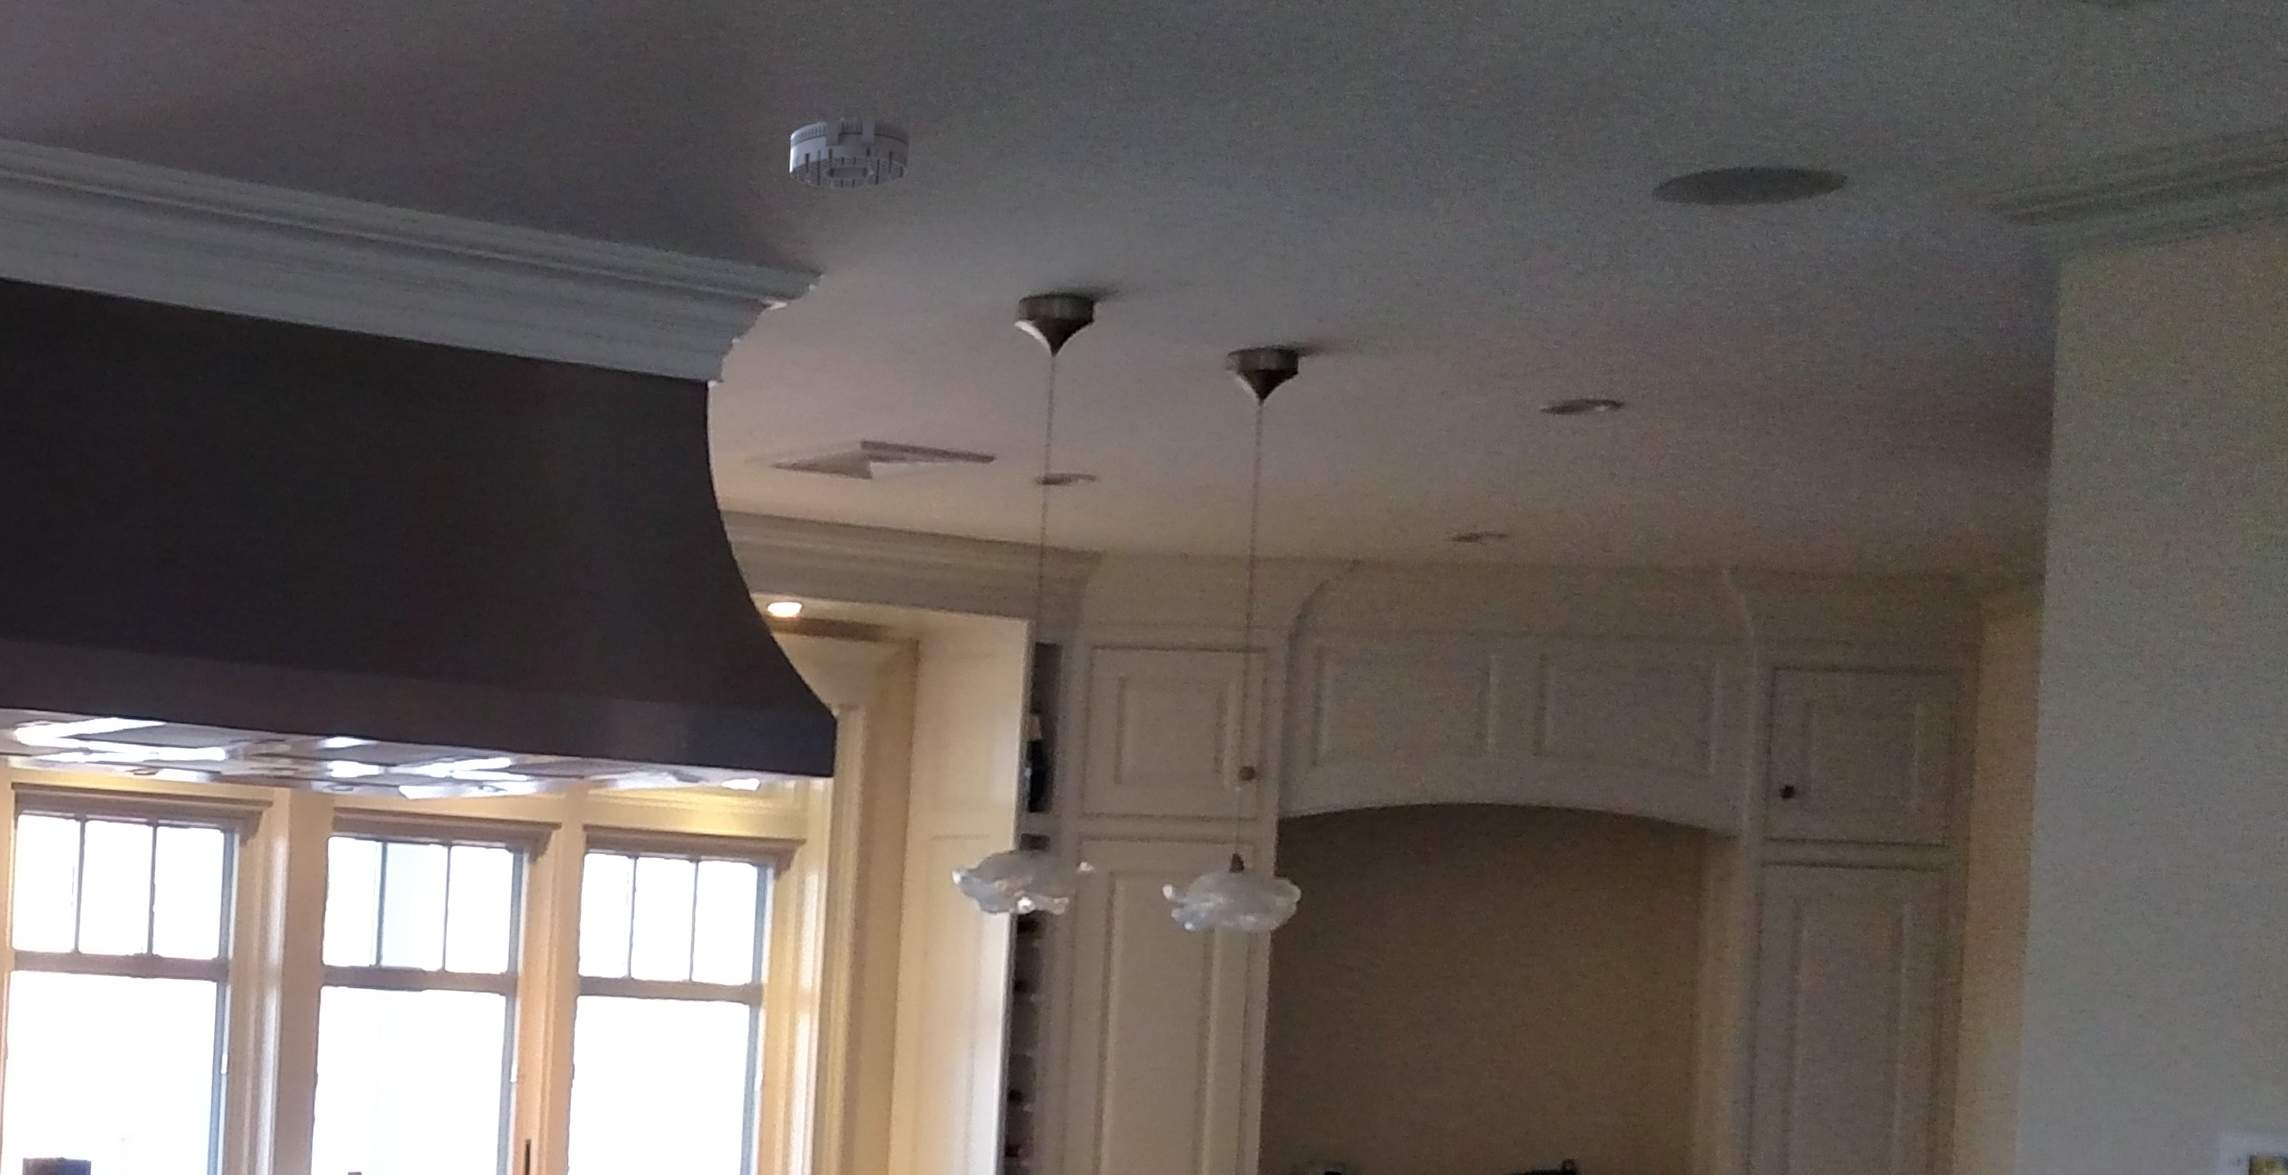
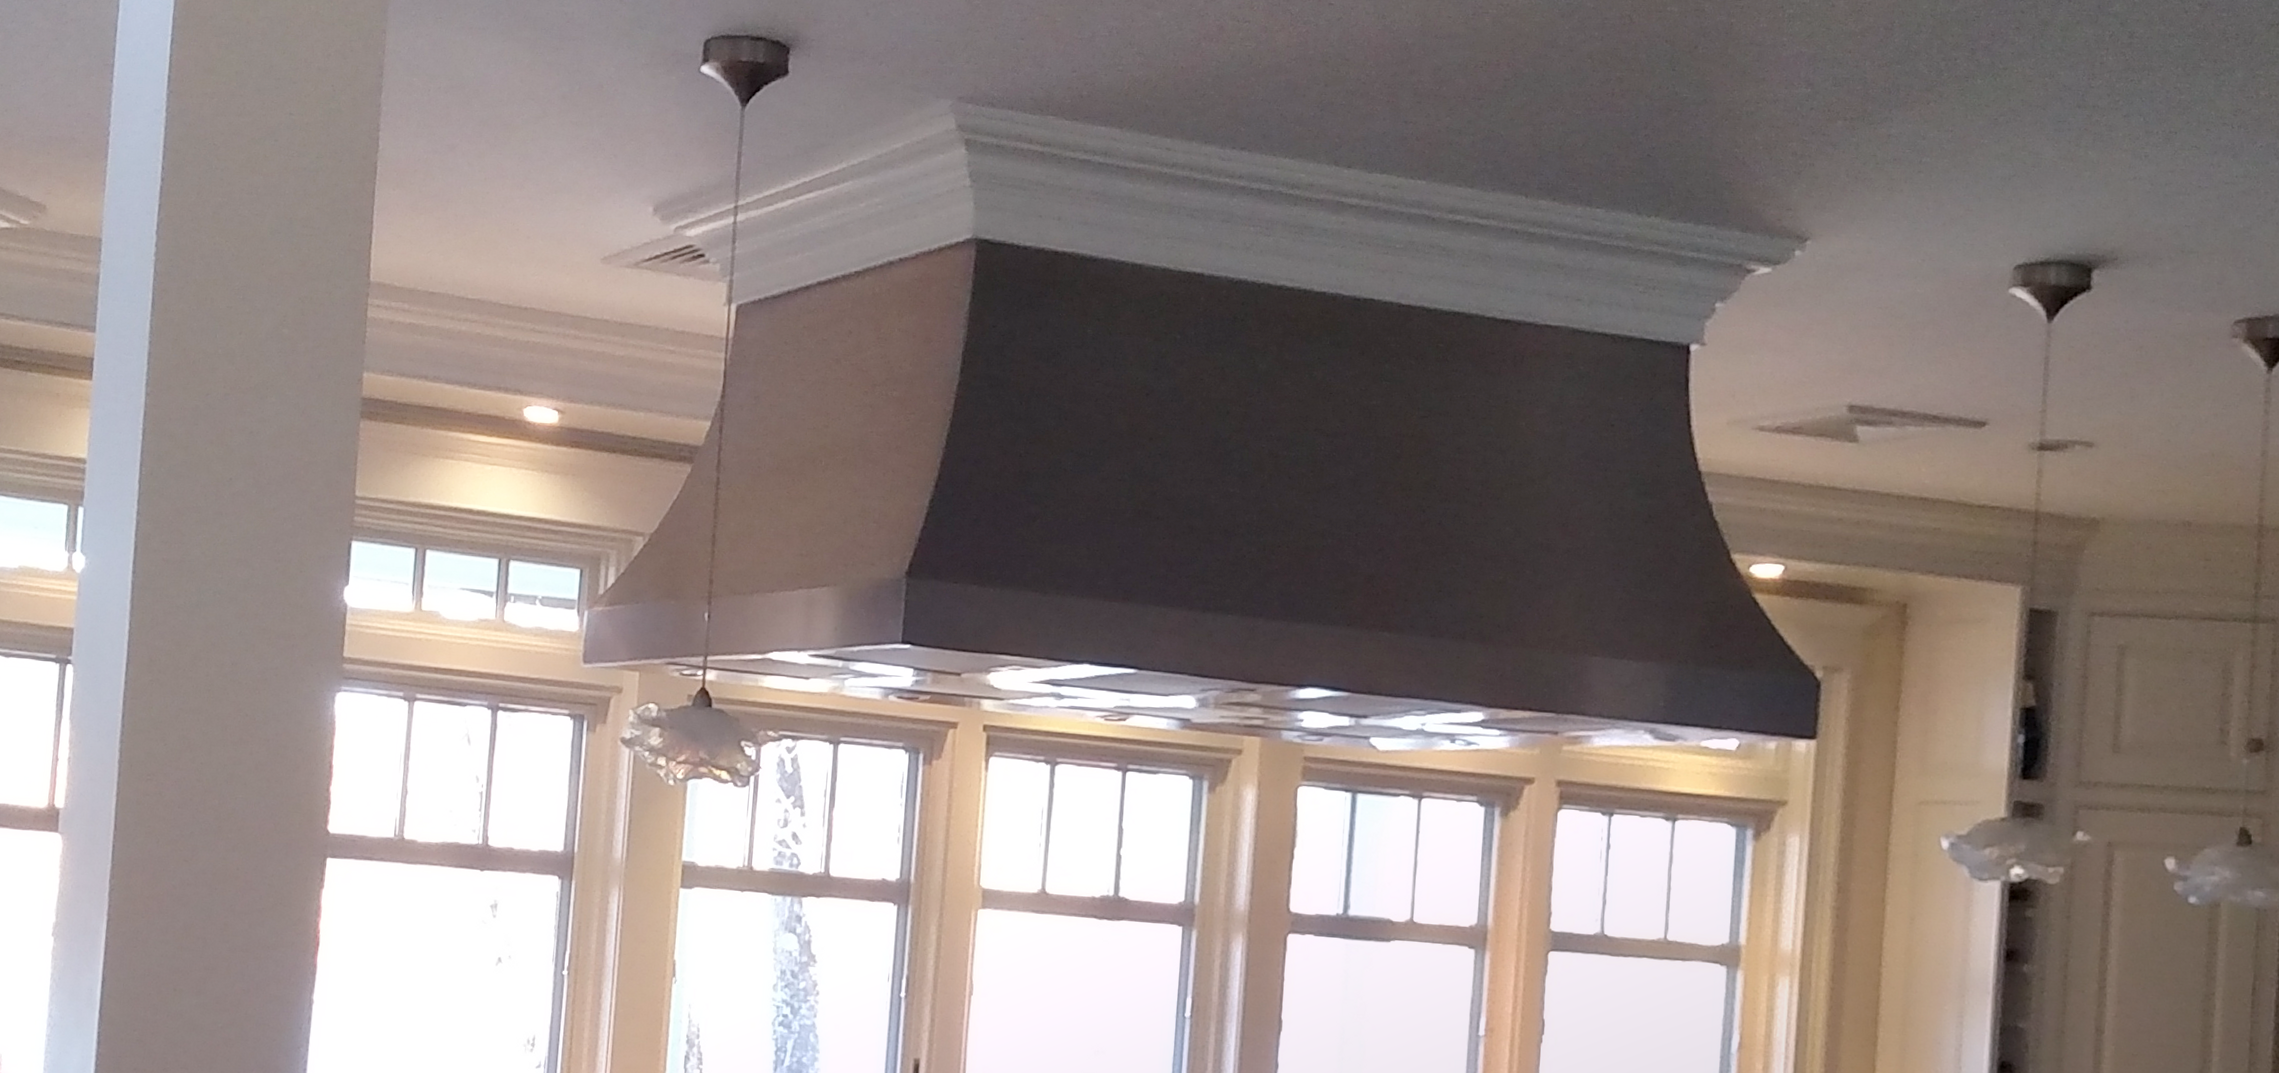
smoke detector: present [789,117,910,190] -> none [1775,86,1900,157]

